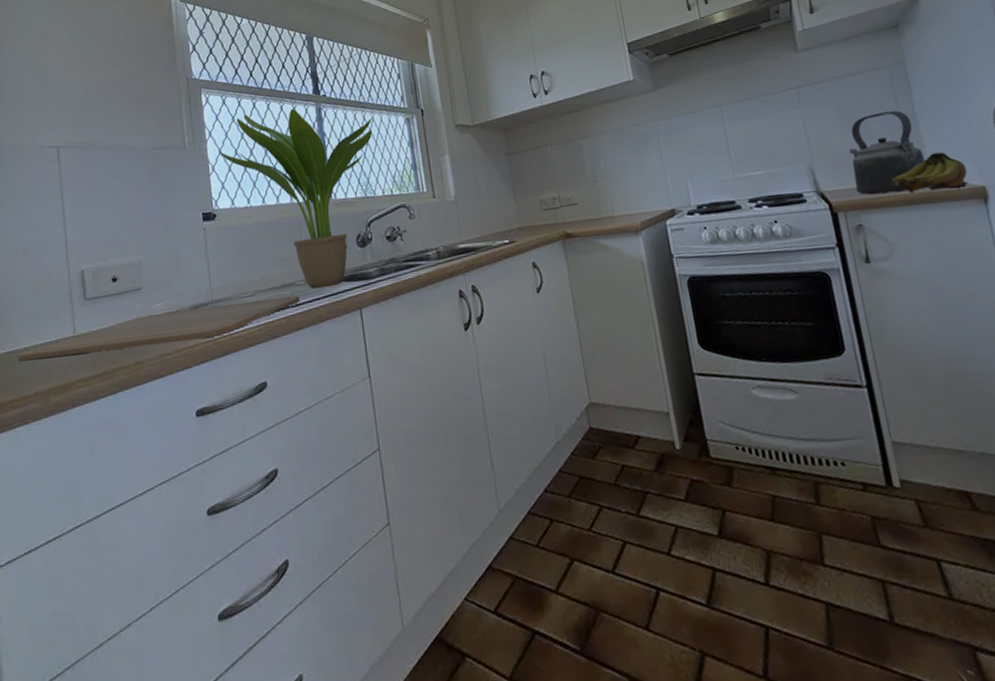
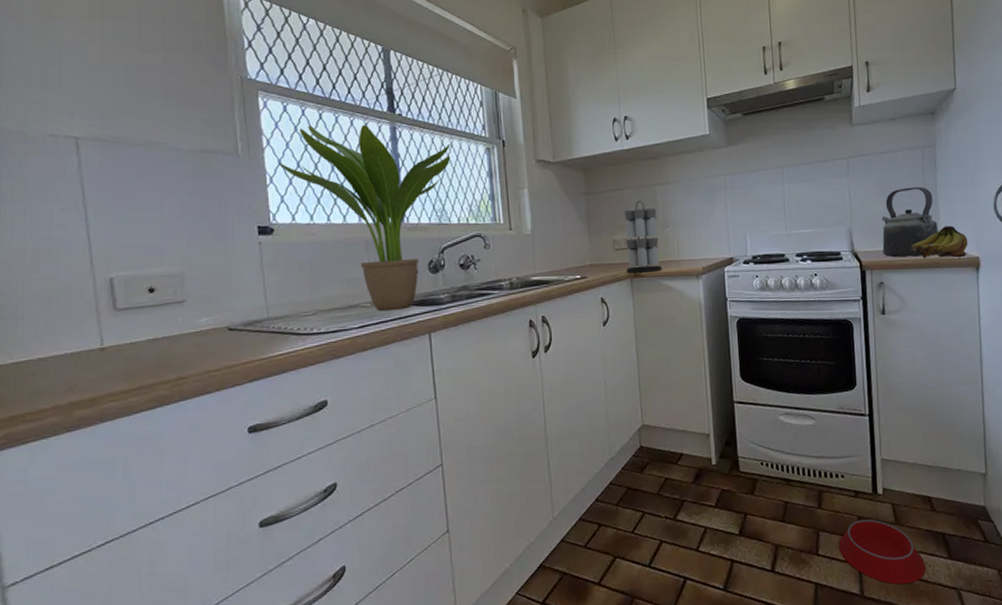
chopping board: present [18,295,300,362] -> none [30,317,366,373]
spice rack: none [549,155,596,234] -> present [624,200,662,273]
pet bowl: none [849,520,978,611] -> present [839,519,926,585]

